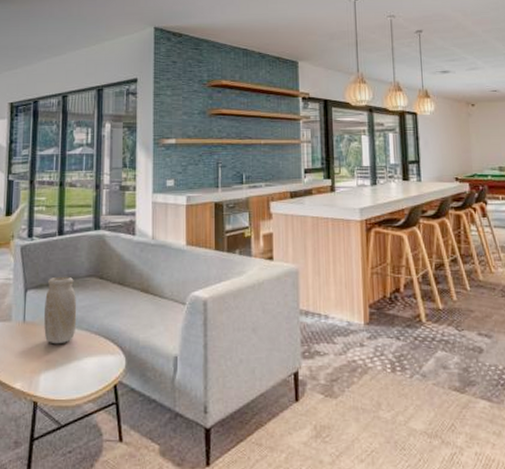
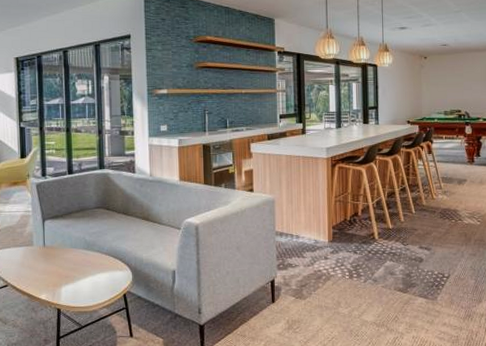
vase: present [44,276,77,344] -> none [61,208,89,264]

